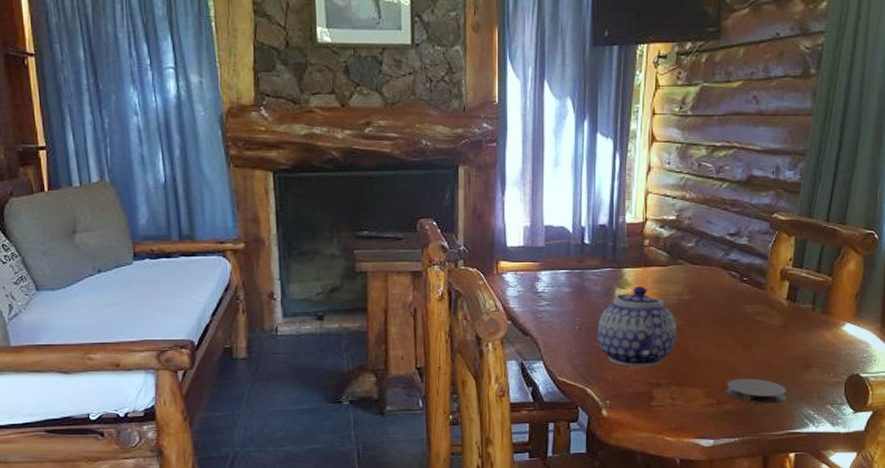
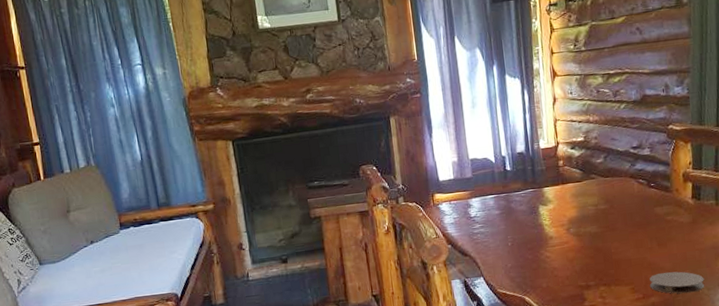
teapot: present [597,285,676,367] -> none [527,201,599,274]

